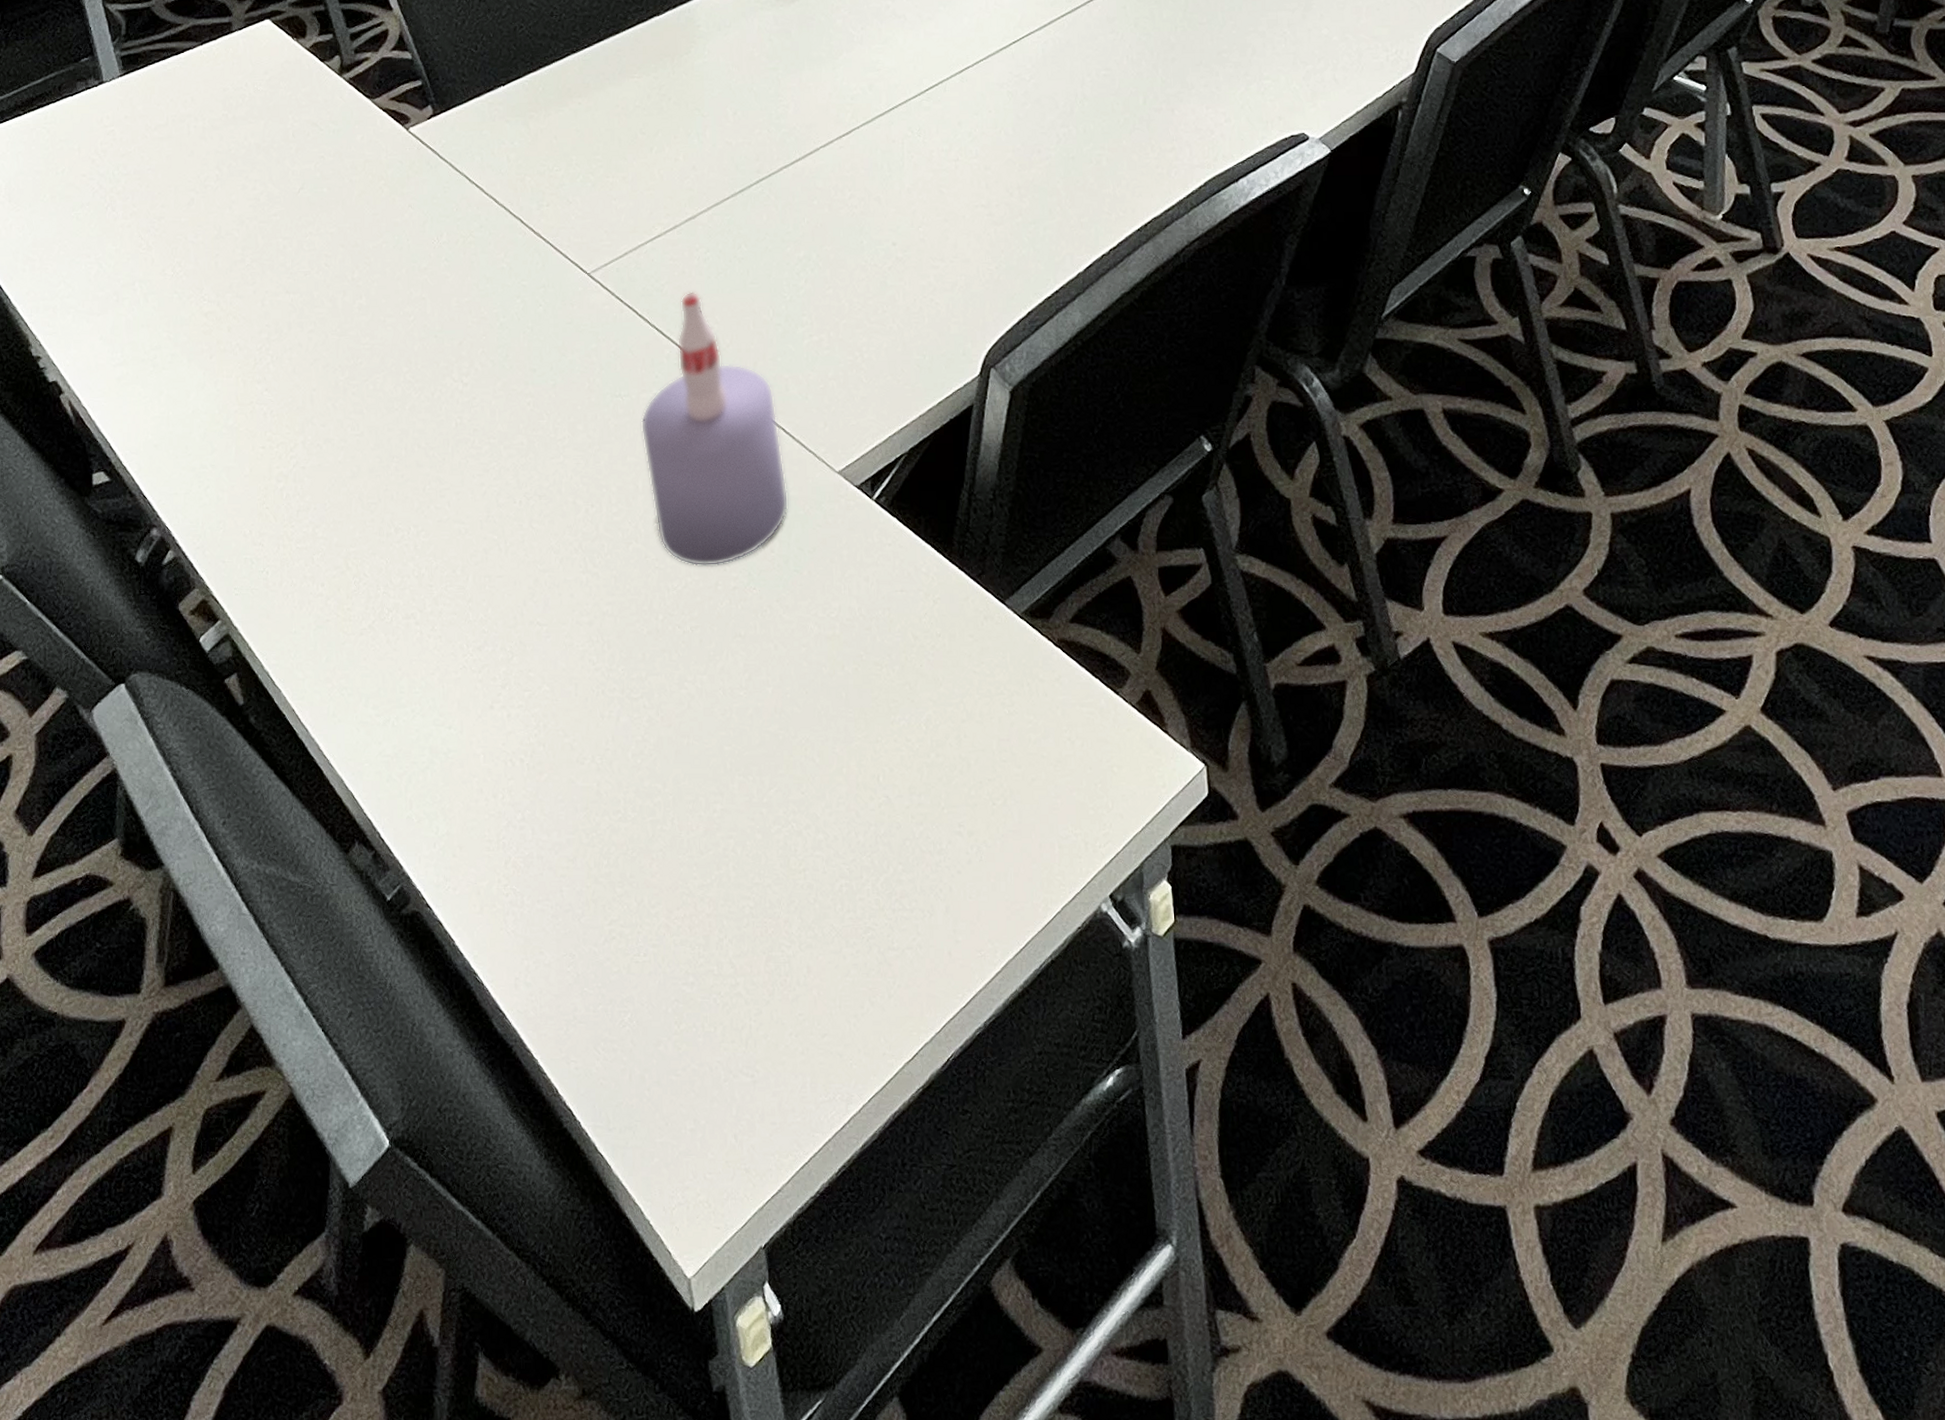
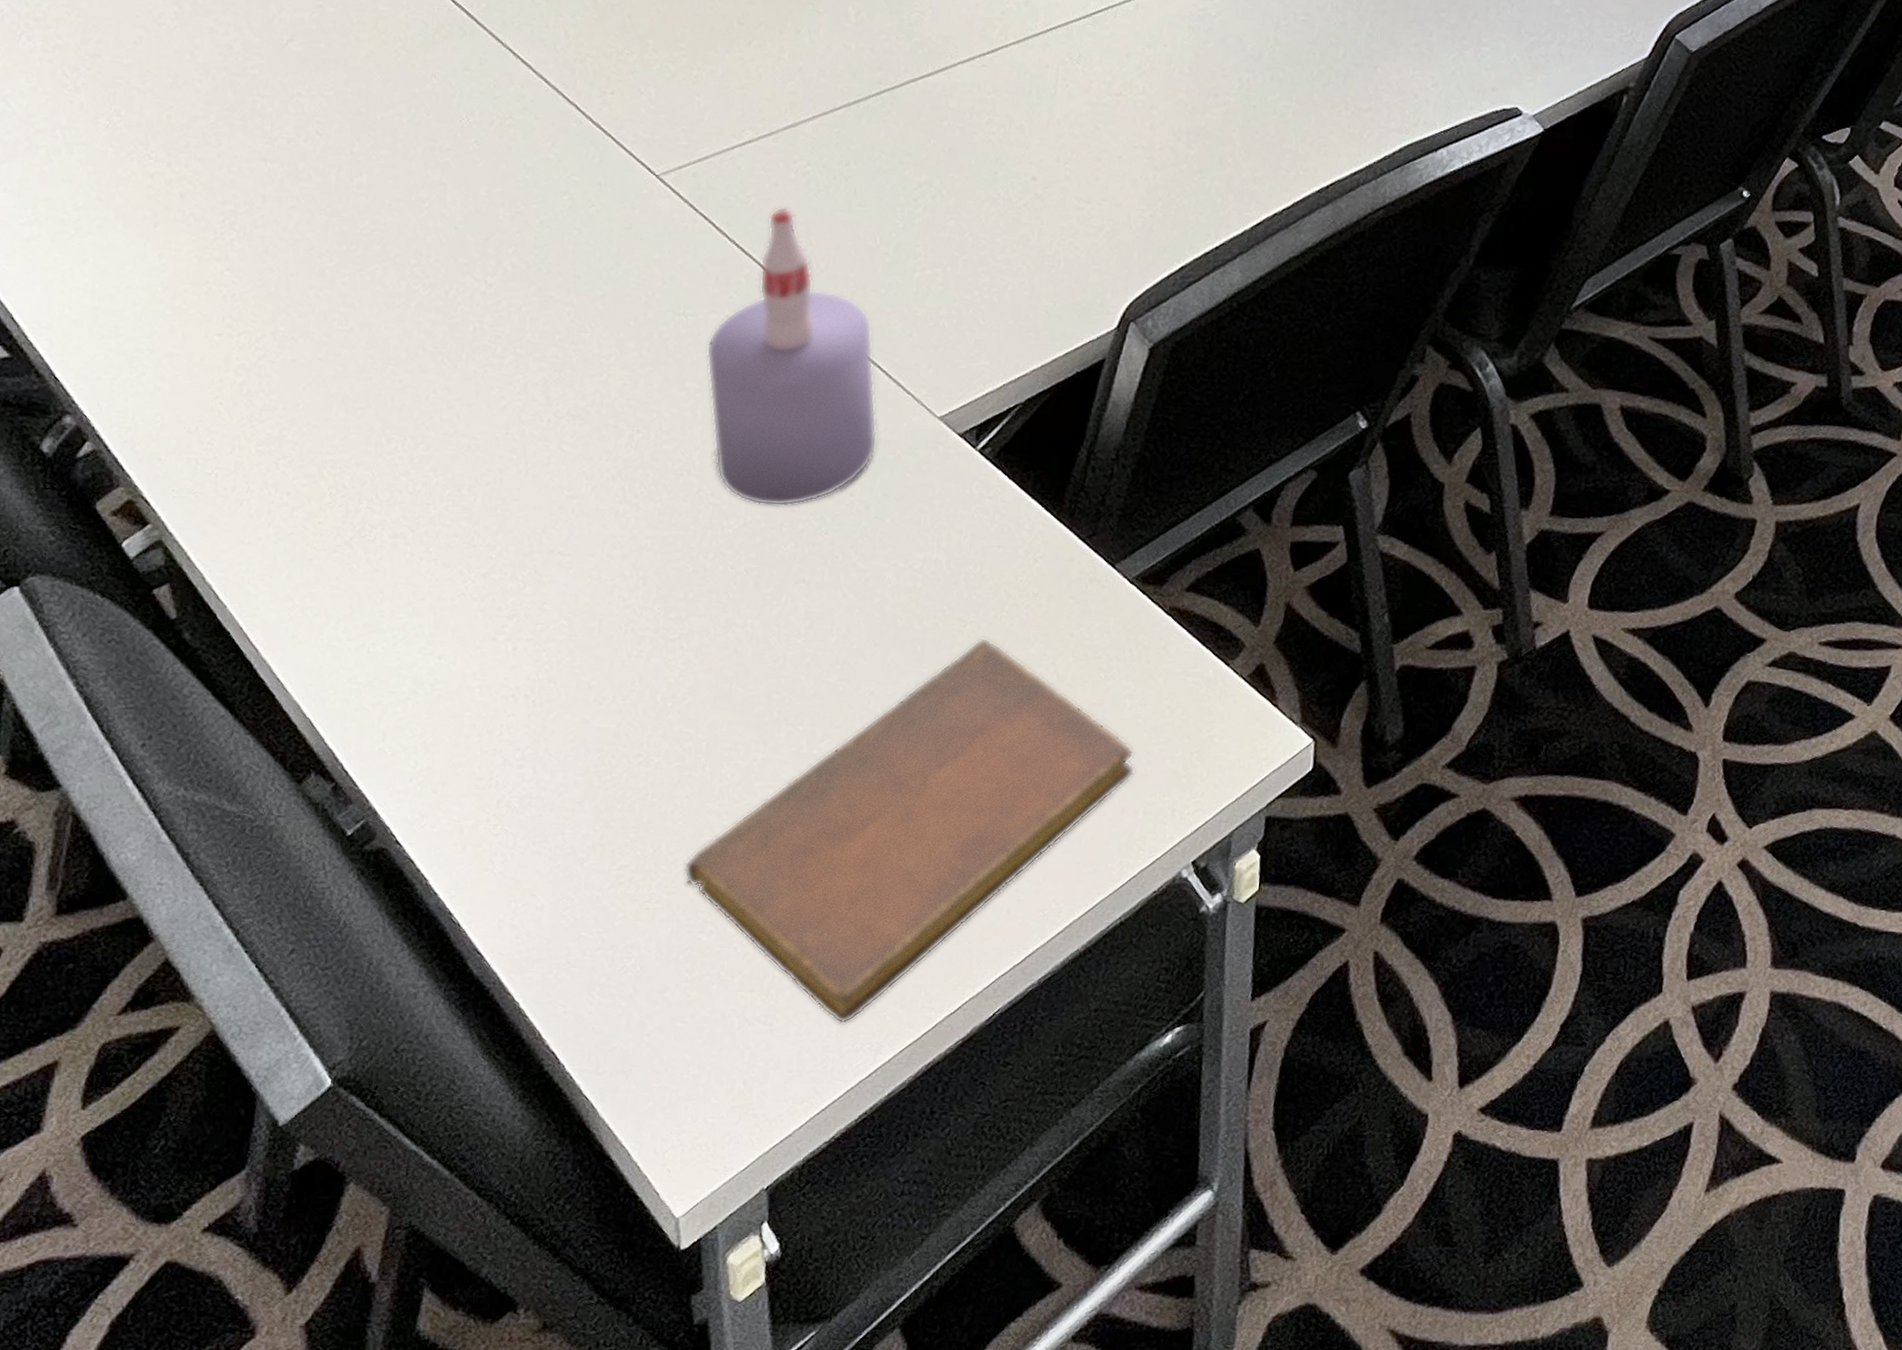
notebook: none [664,679,1047,1074] -> present [683,637,1136,1025]

